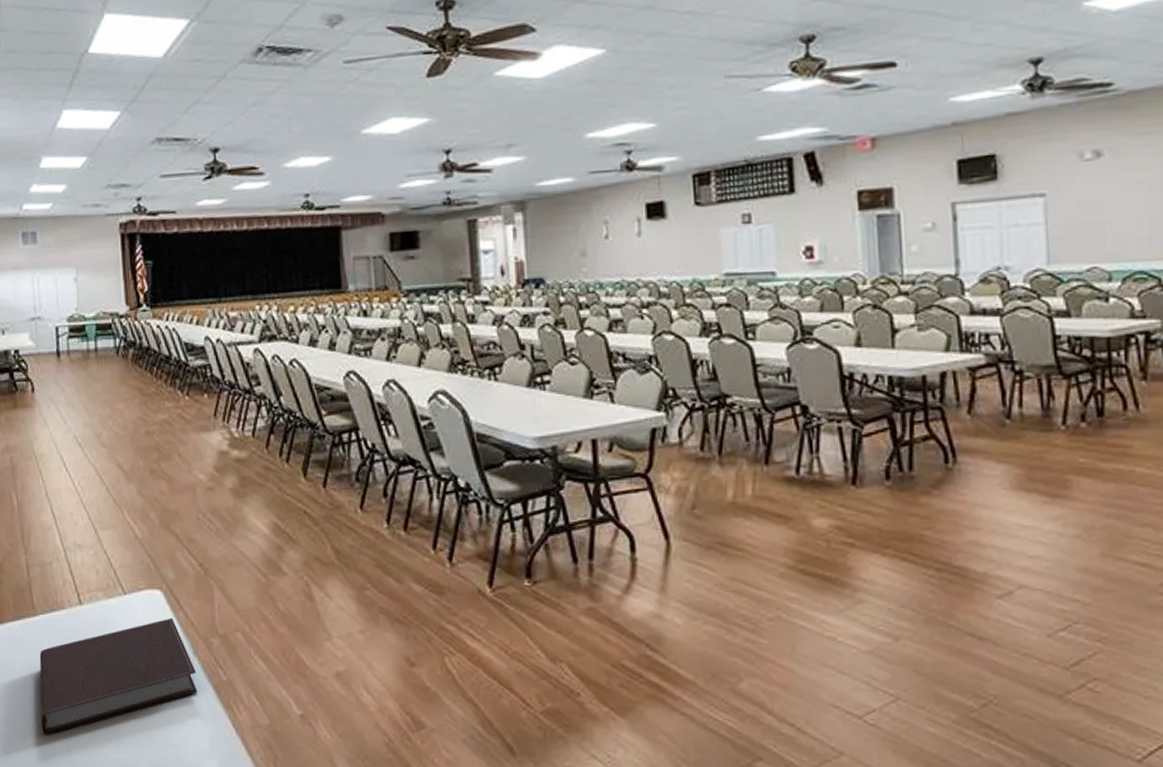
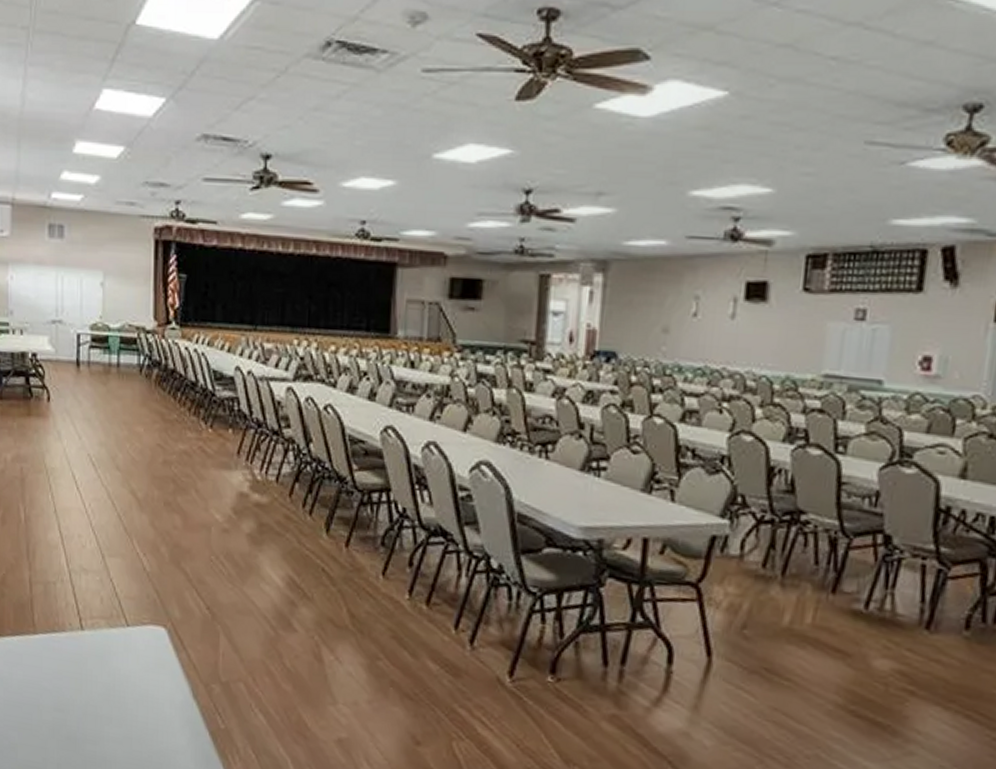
notebook: present [39,617,198,734] -> none [34,657,194,753]

